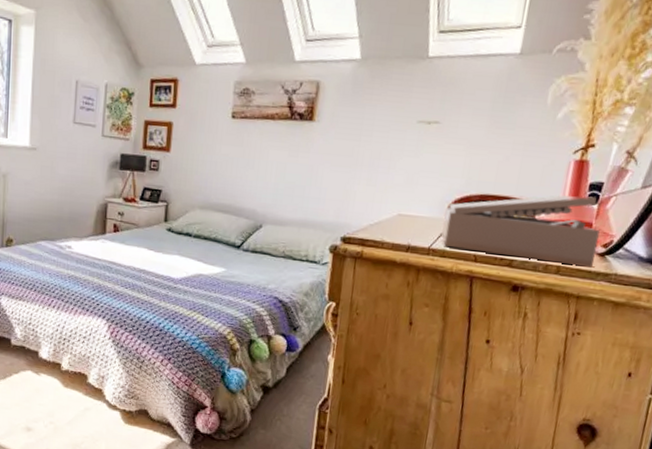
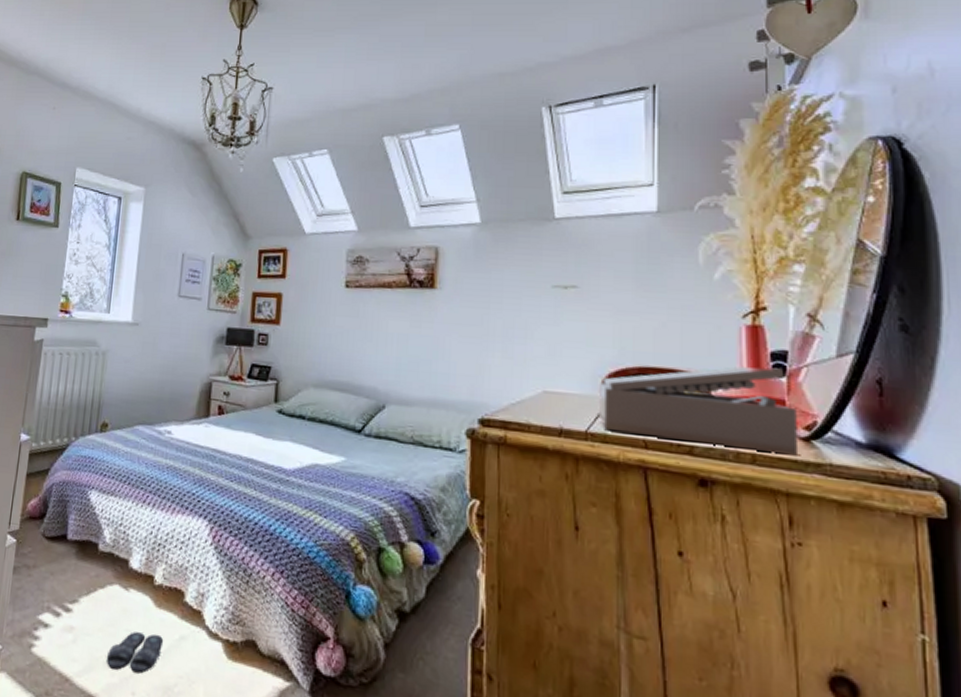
slippers: none [24,405,70,435] -> present [107,631,163,673]

